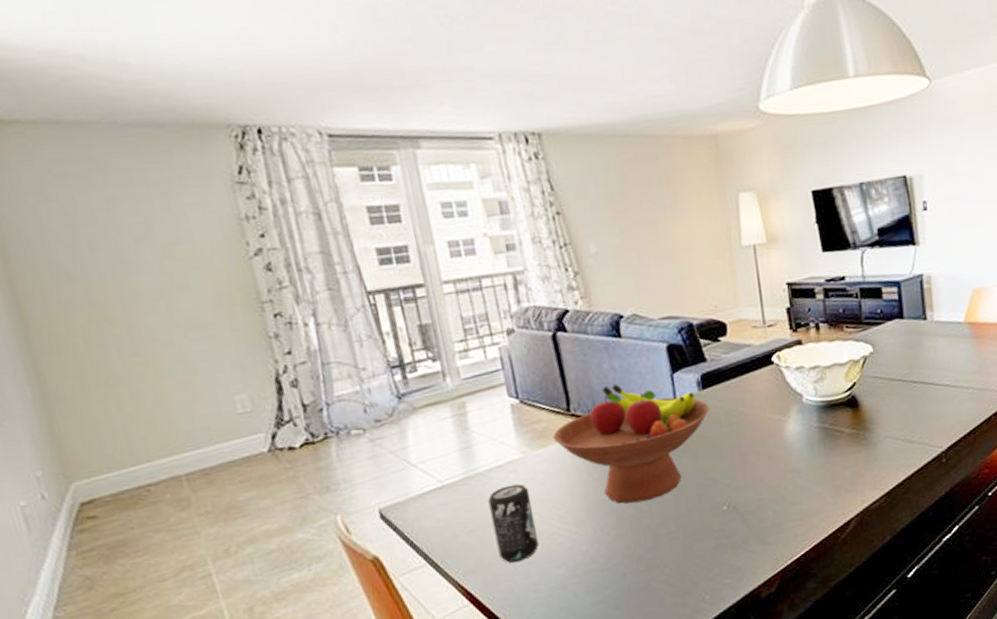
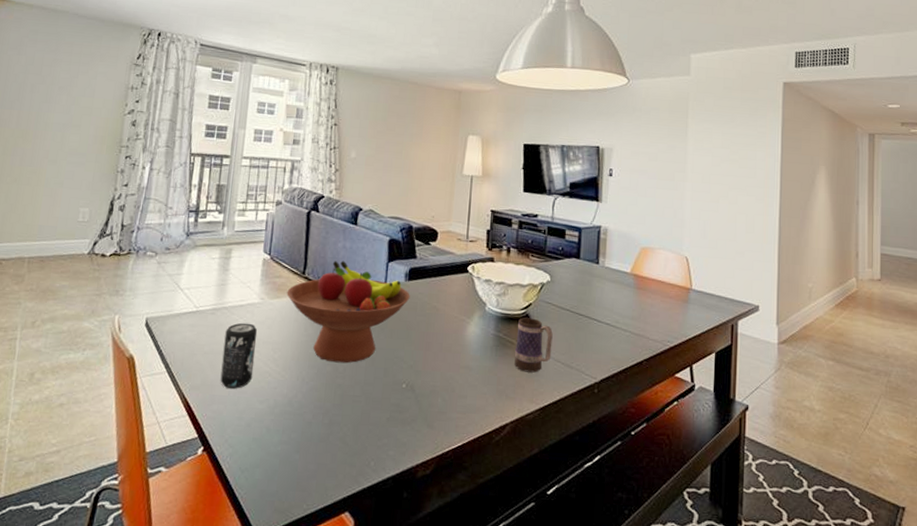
mug: none [844,398,889,460] -> present [514,317,553,373]

